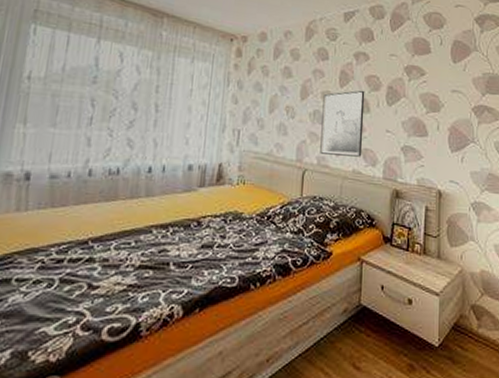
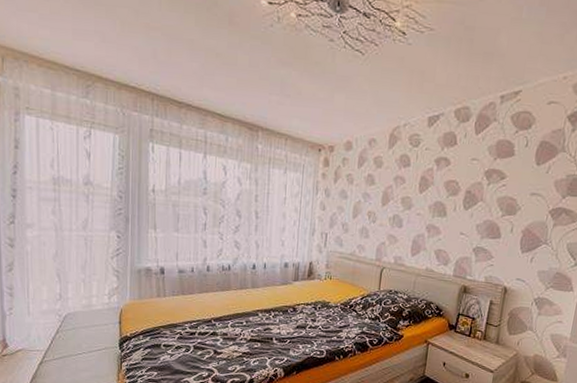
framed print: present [320,90,365,157] -> none [397,195,443,257]

